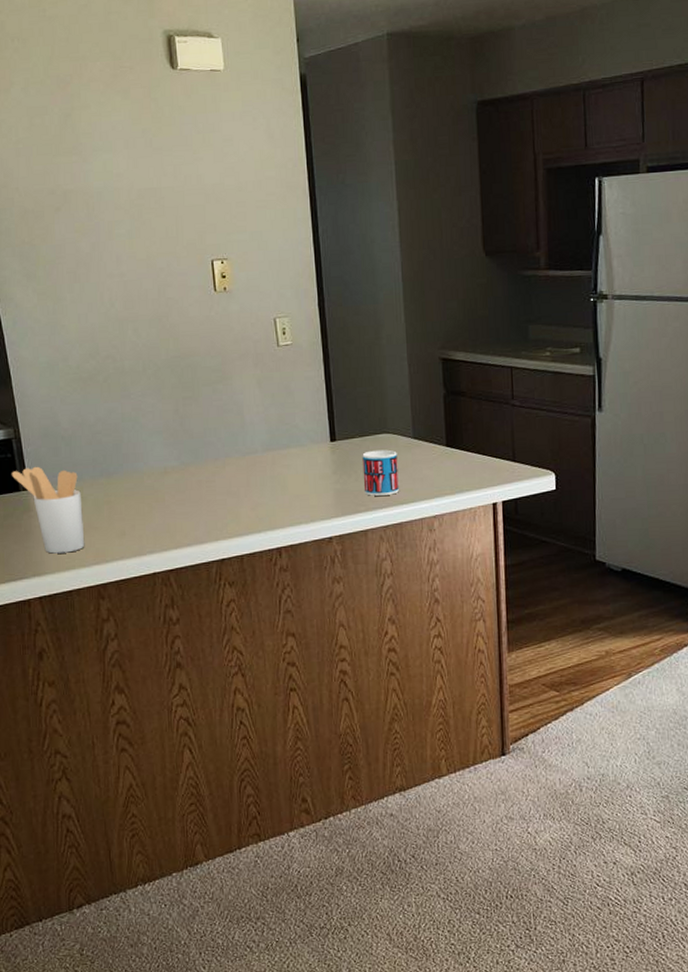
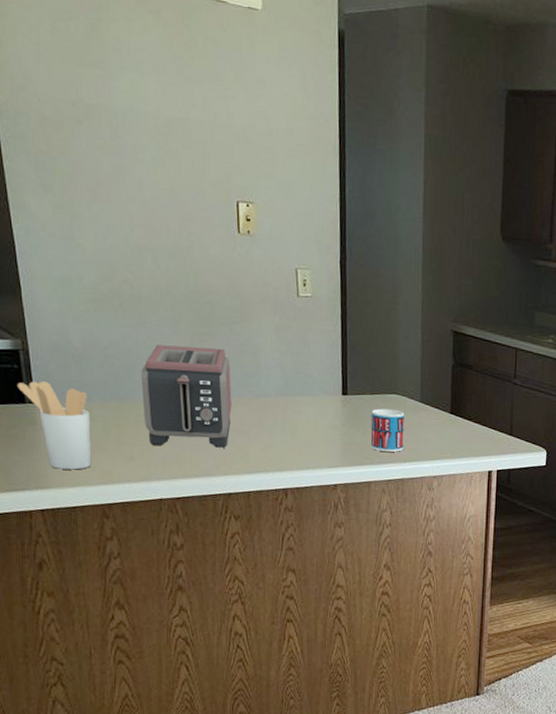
toaster: none [128,410,219,518] -> present [140,344,232,448]

